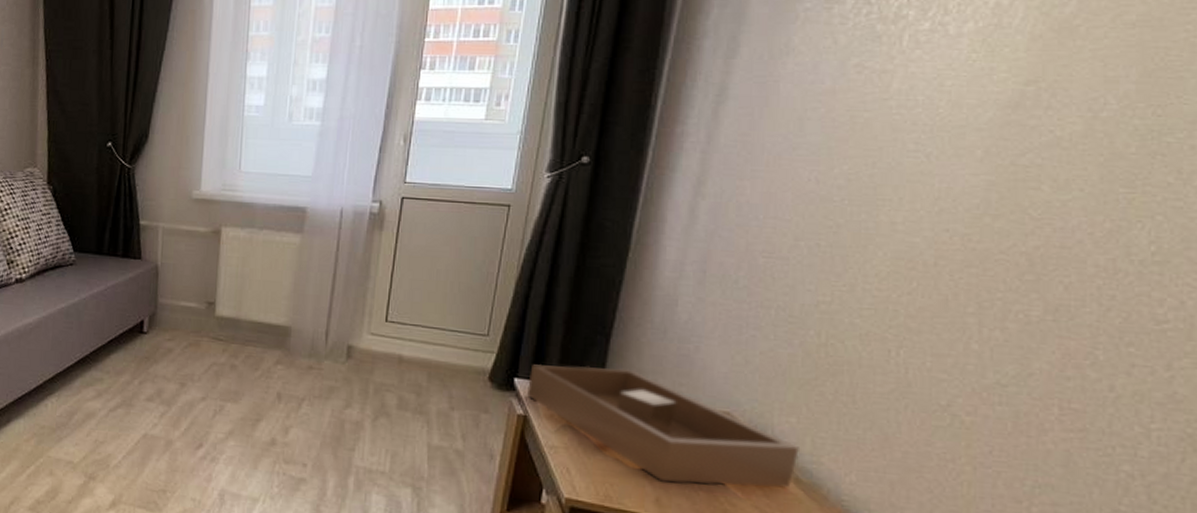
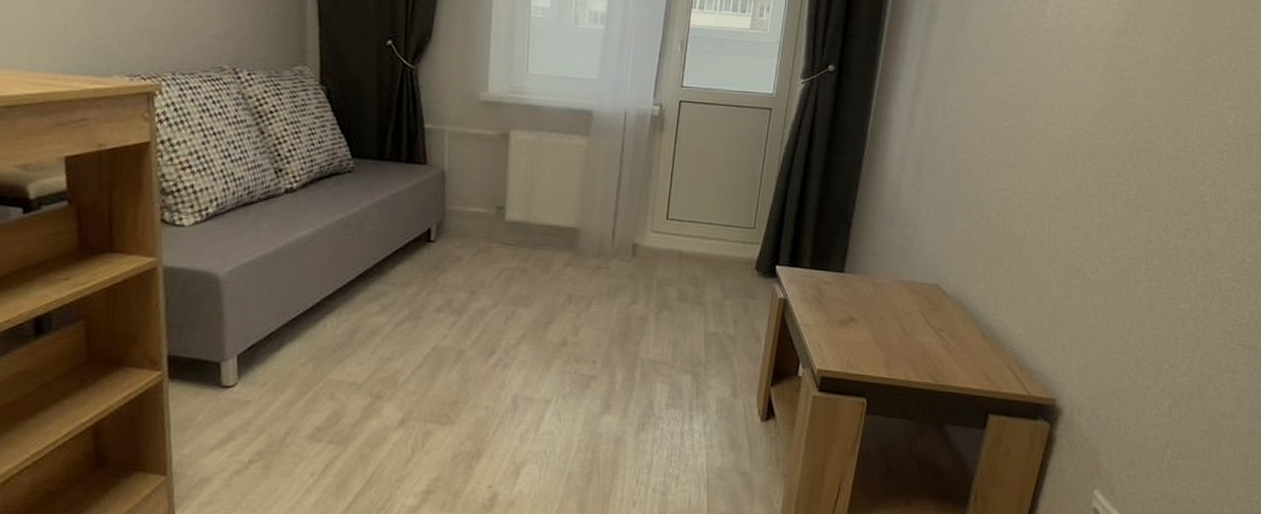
tray: present [527,364,799,488] -> none [787,251,985,348]

